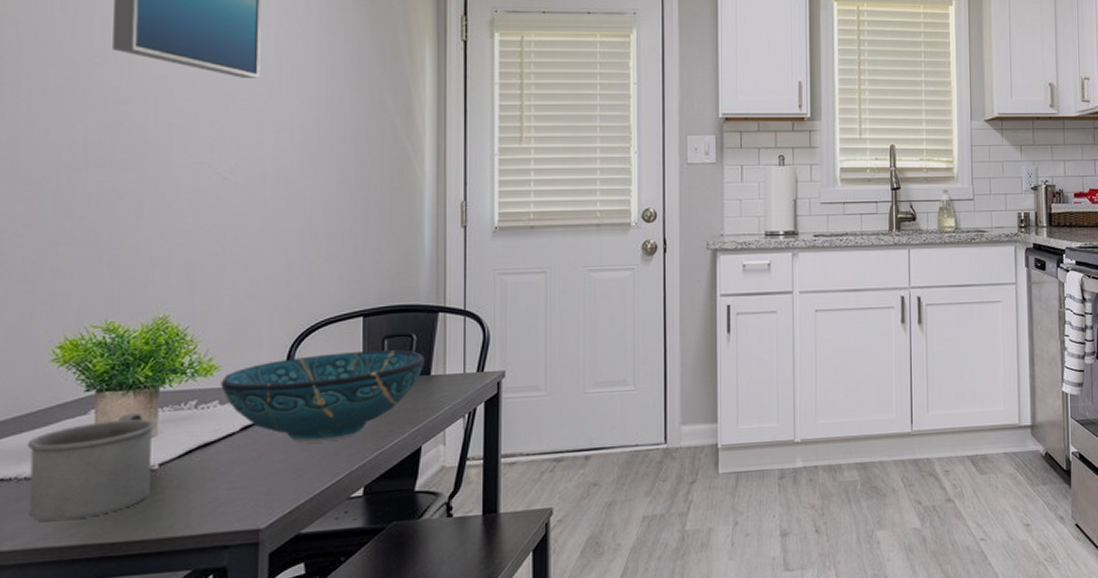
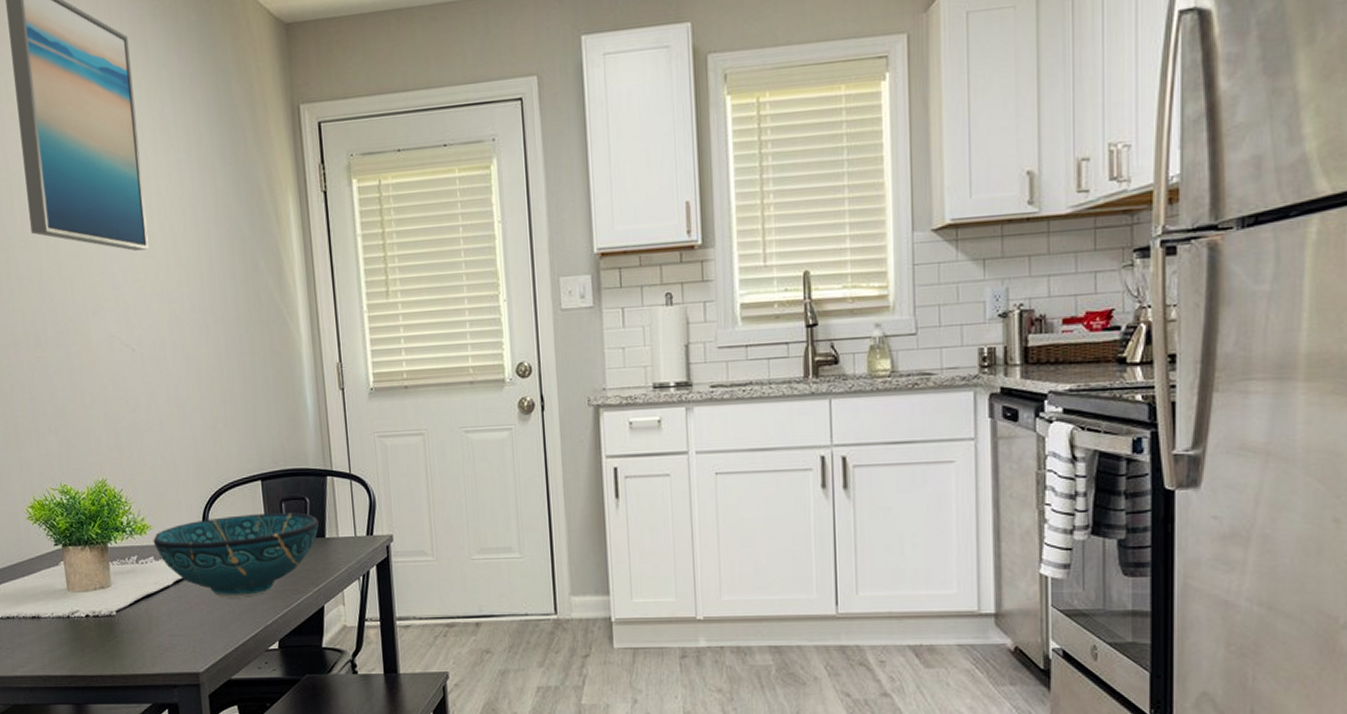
mug: present [27,412,155,522] -> none [21,565,113,655]

